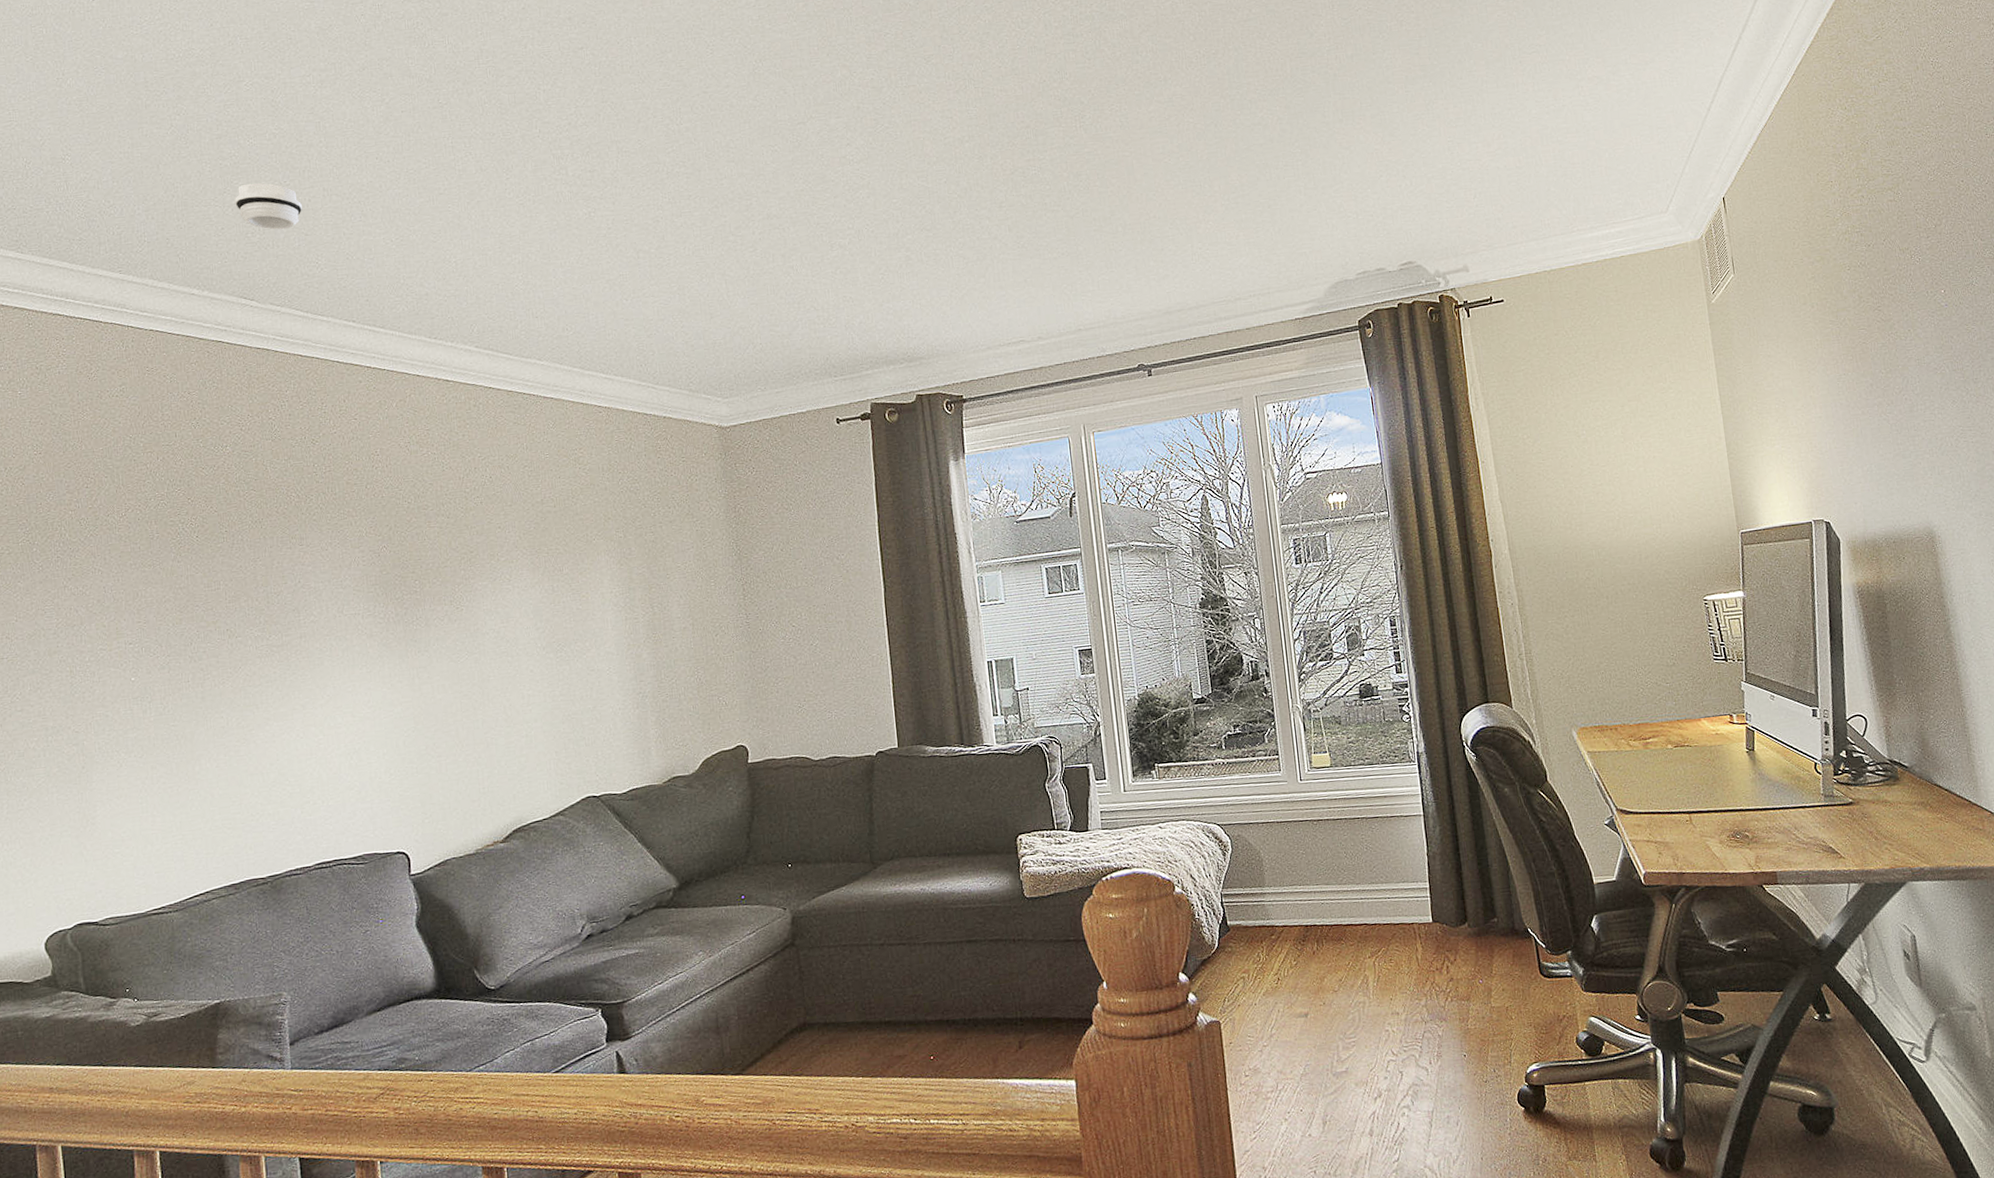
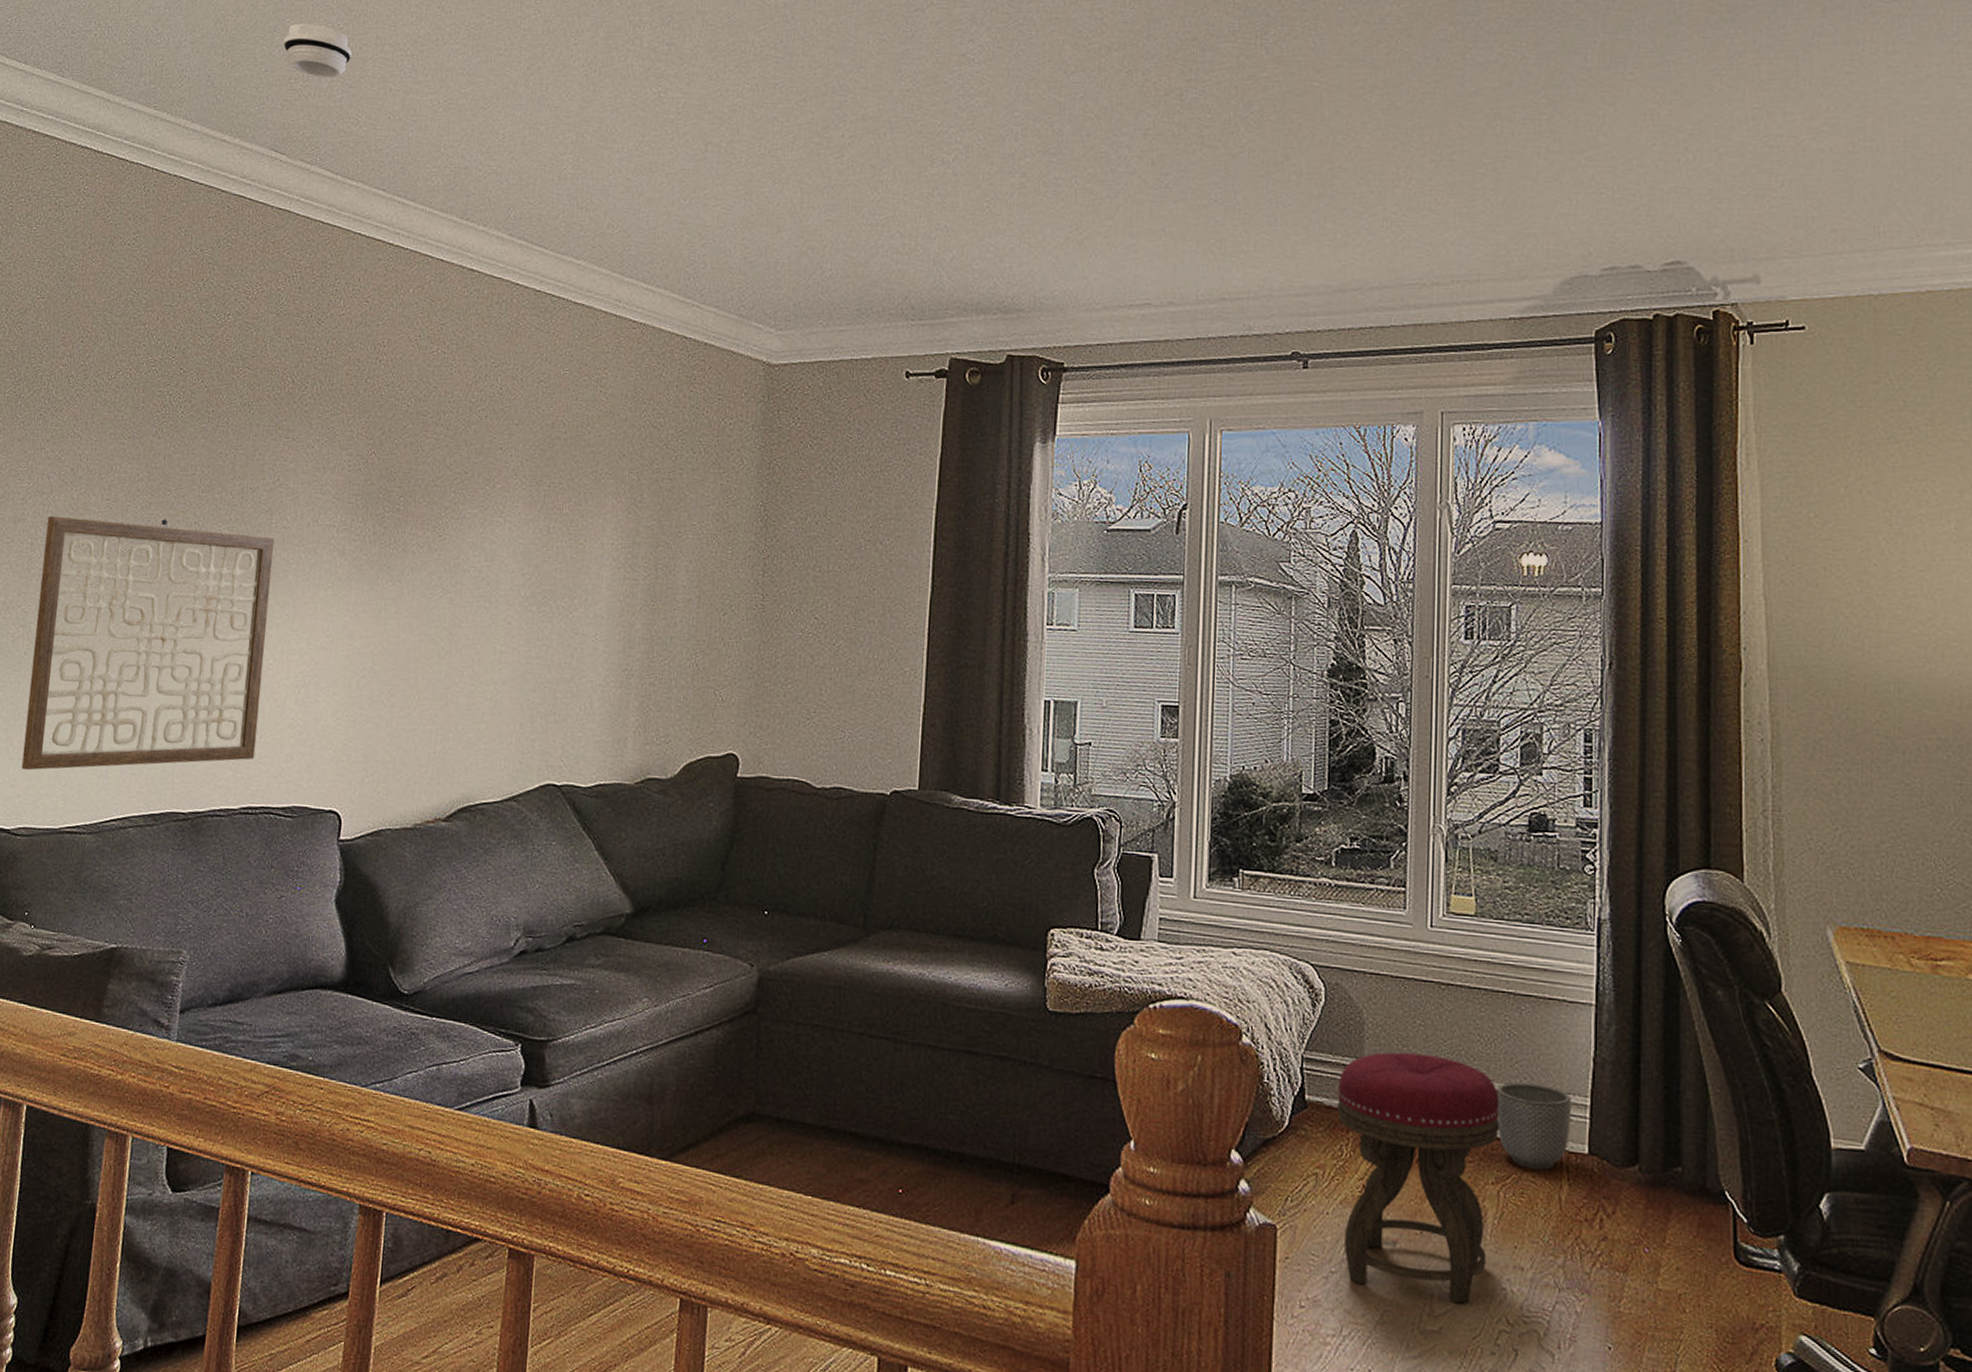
wall art: none [82,631,321,869] -> present [21,516,275,771]
stool: none [1250,873,1373,1051] -> present [1337,1052,1500,1304]
planter: none [1363,879,1418,942] -> present [1496,1082,1572,1171]

